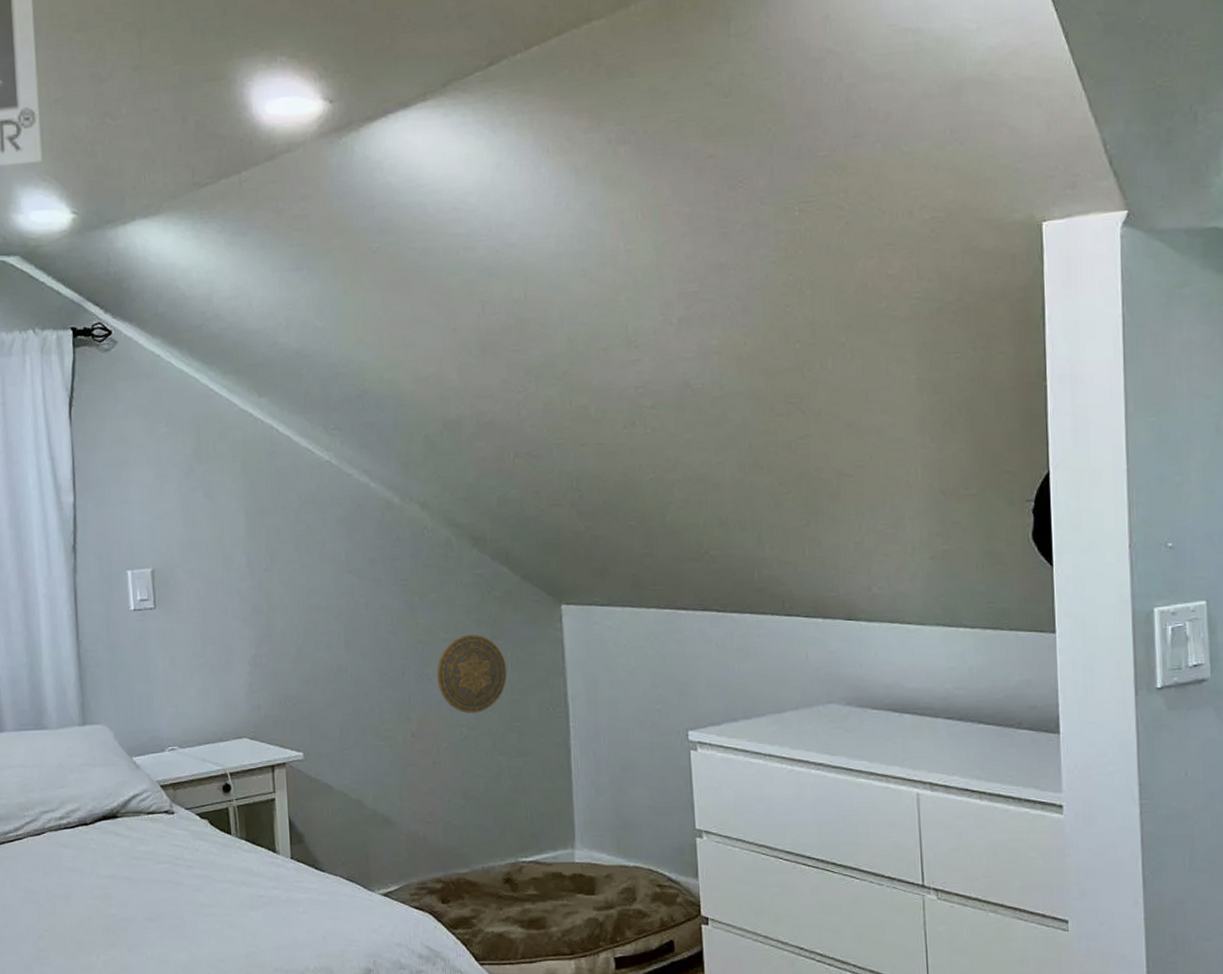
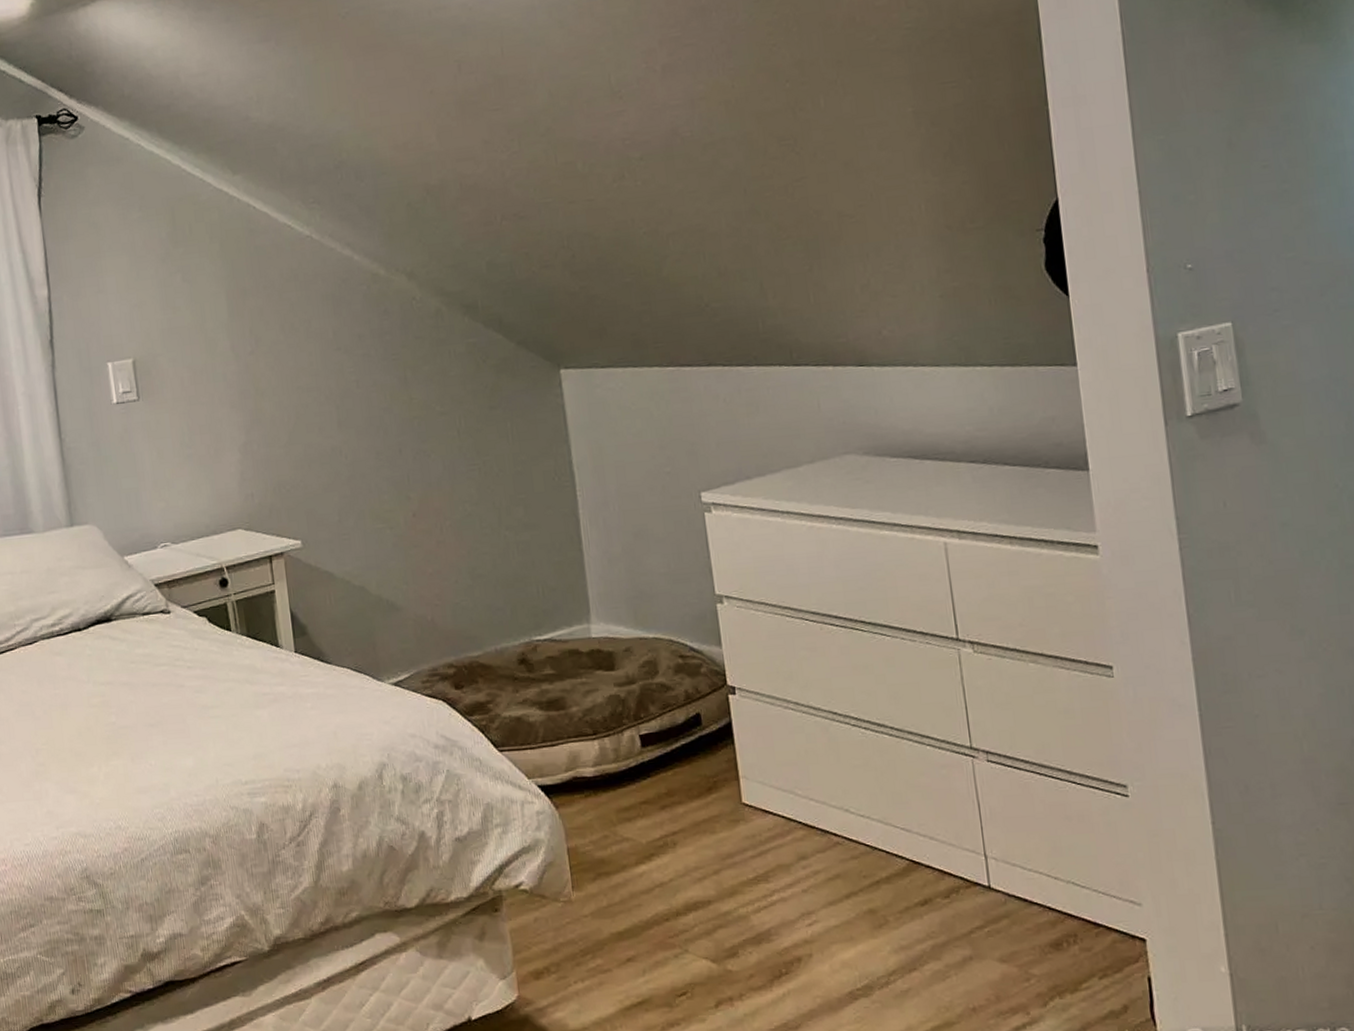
decorative plate: present [437,634,507,713] -> none [435,405,509,489]

